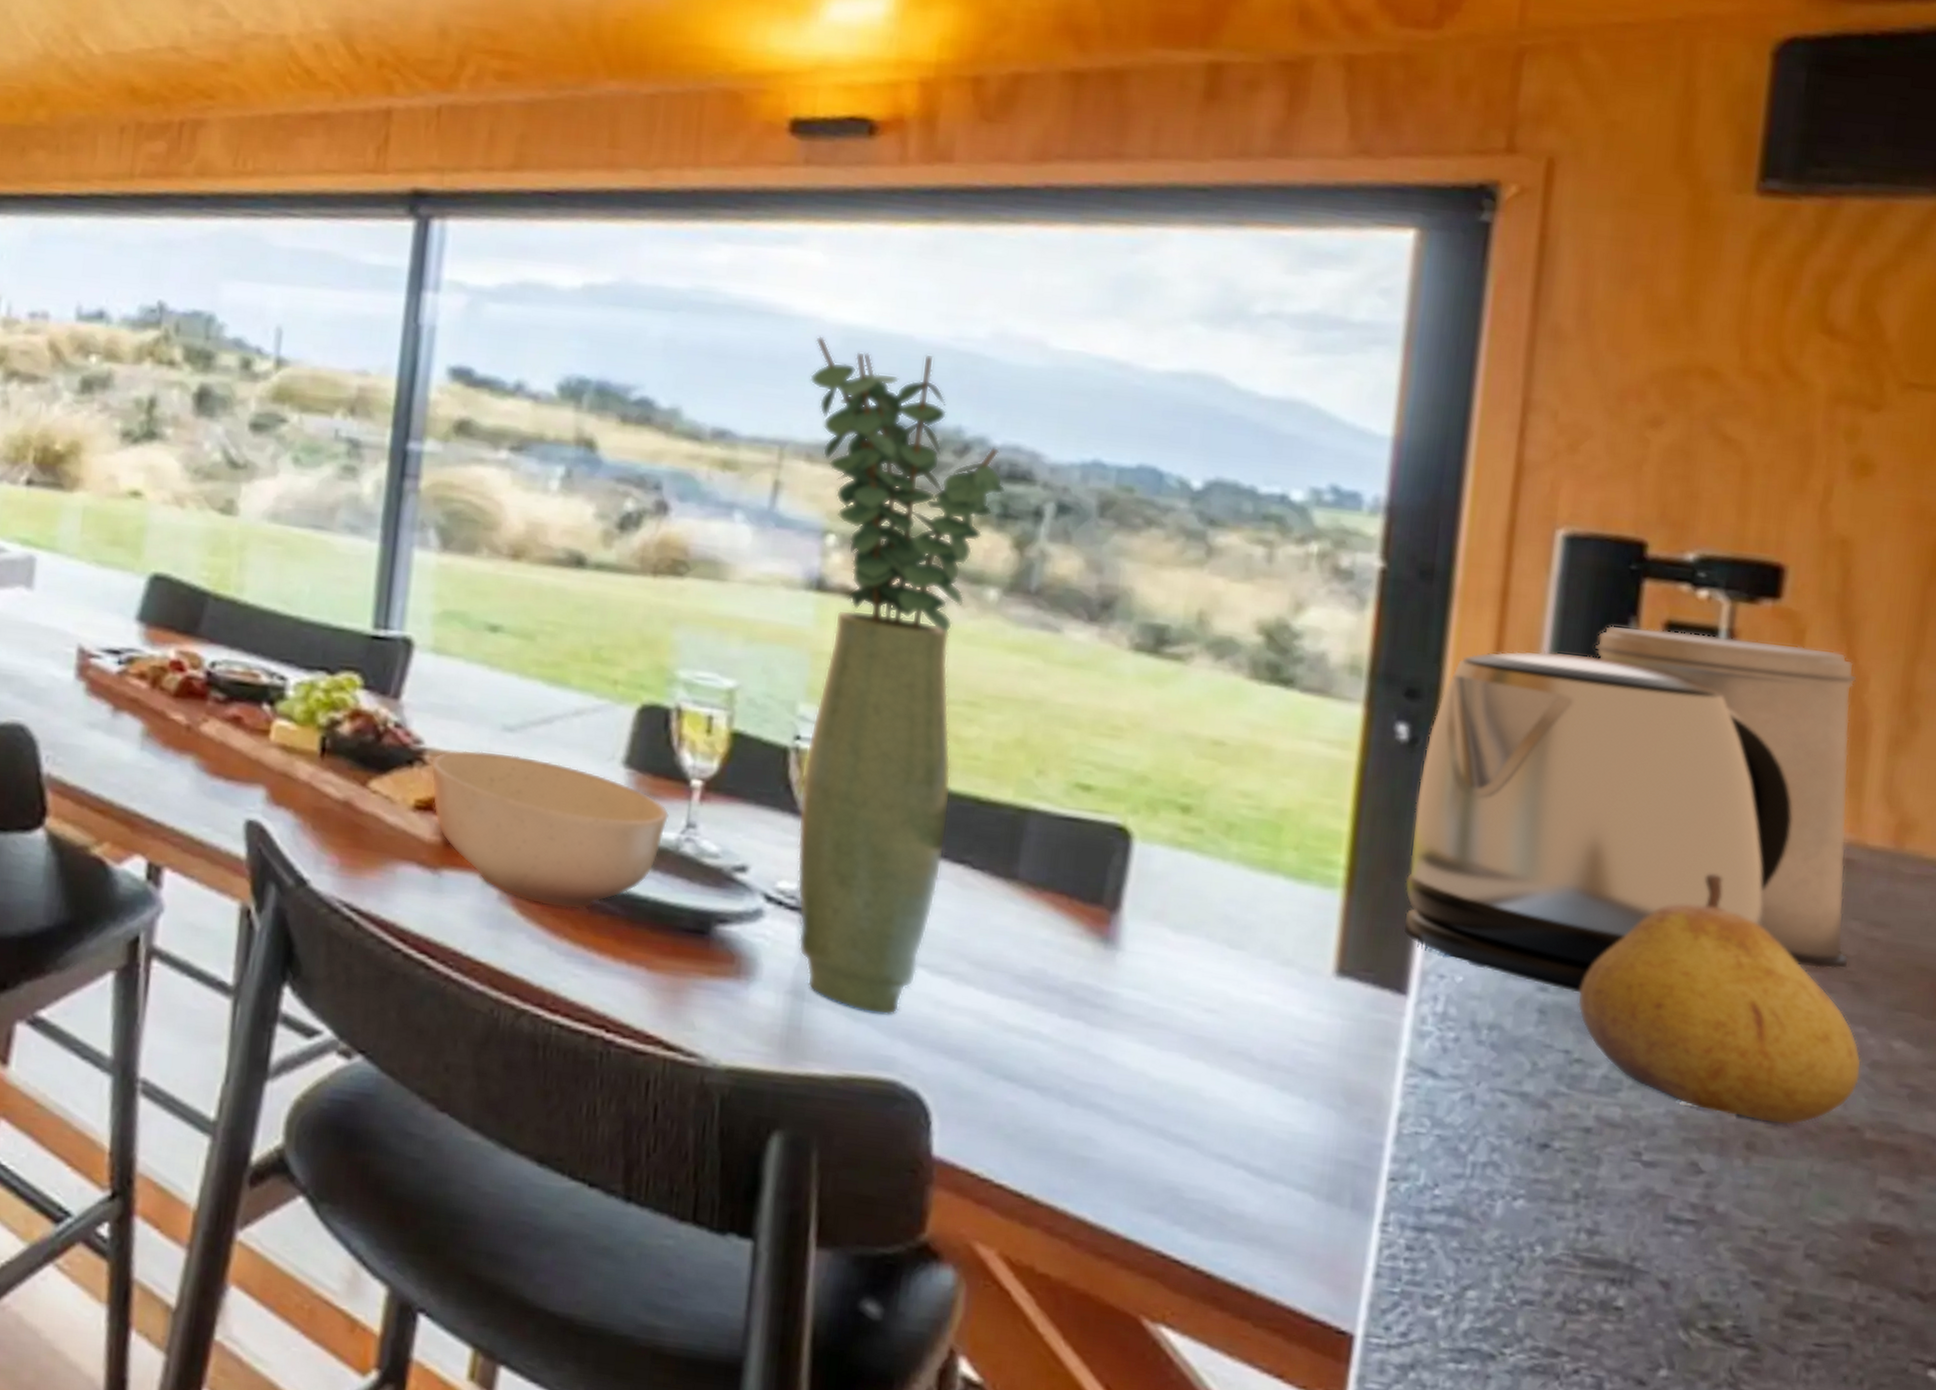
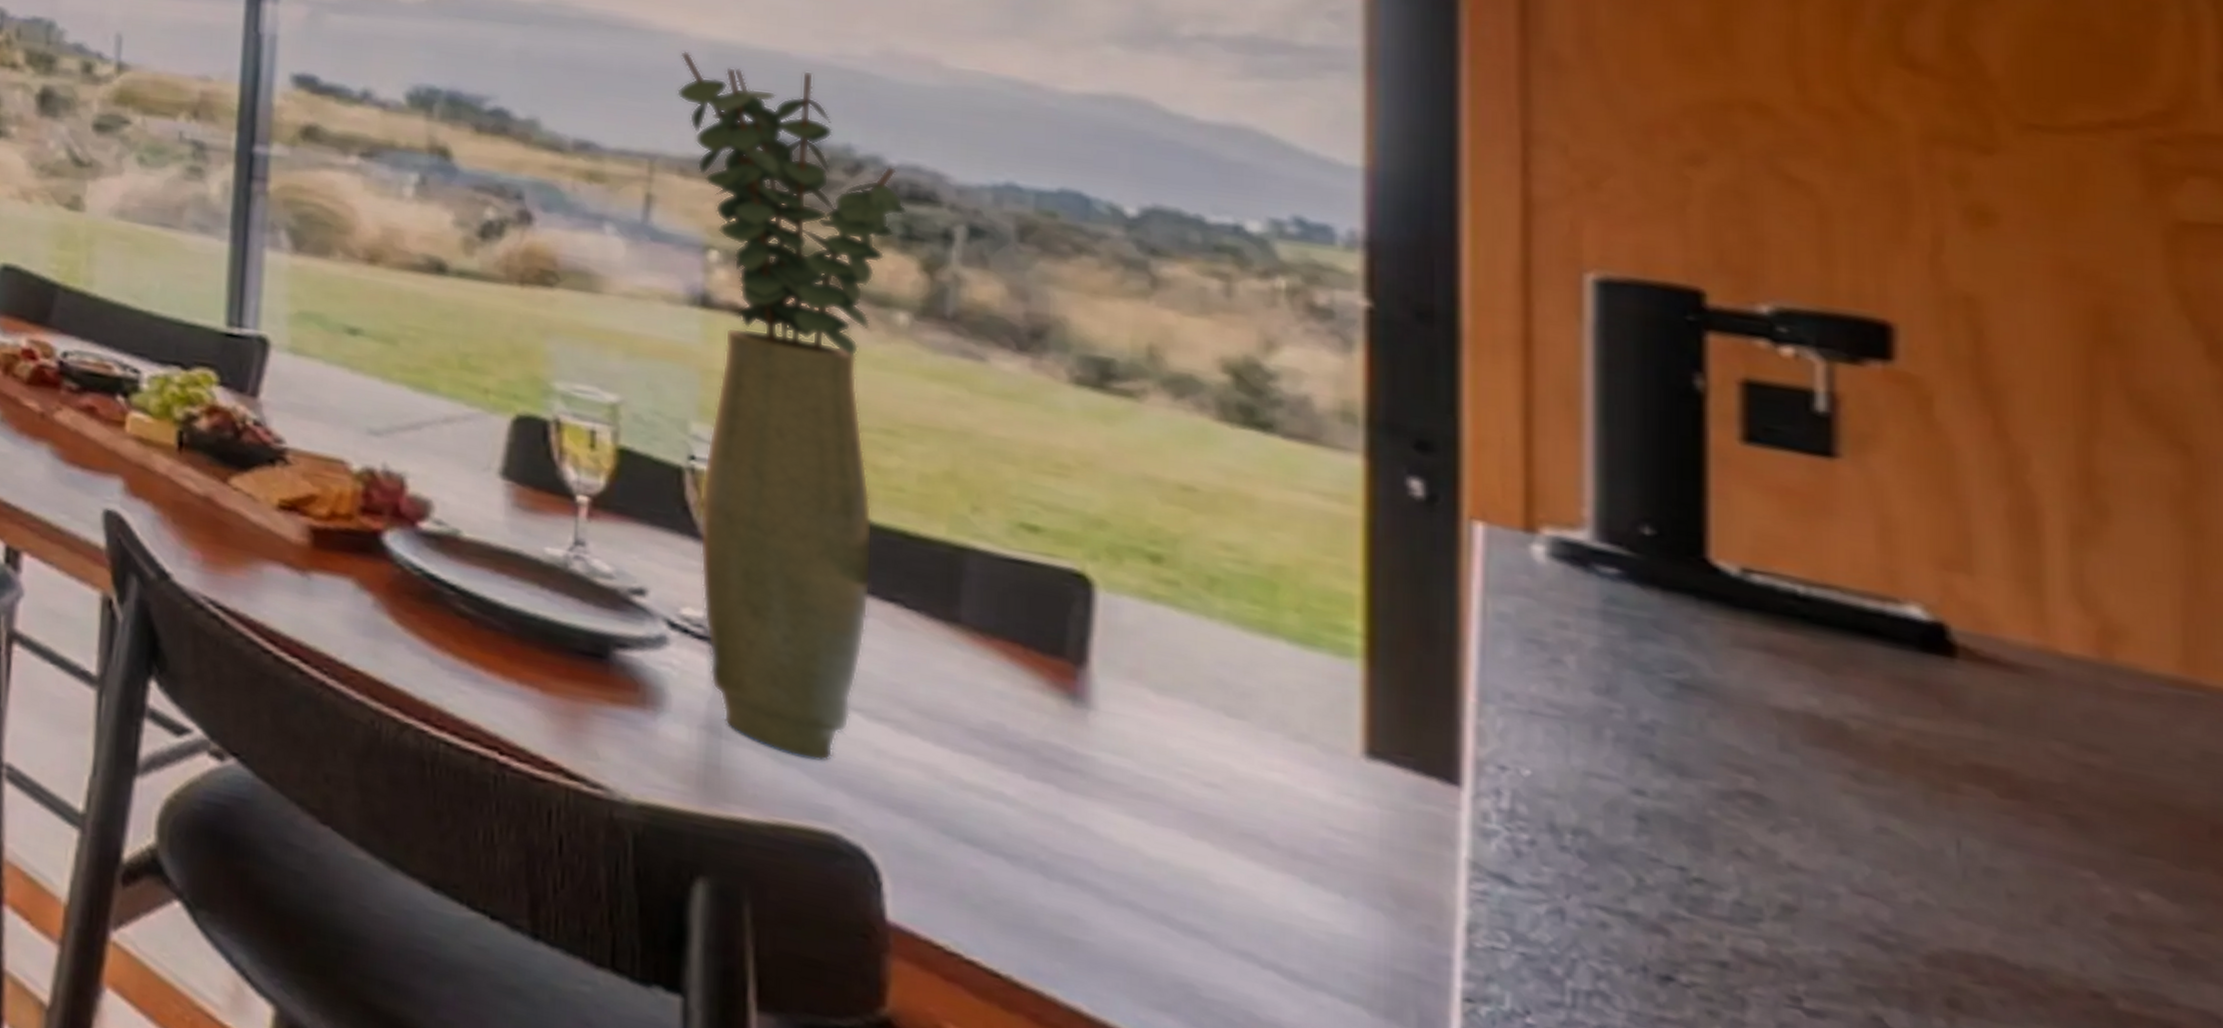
bowl: present [431,750,669,909] -> none [294,452,554,622]
kettle: present [1405,651,1792,993] -> none [1443,404,1950,800]
fruit: present [1577,873,1861,1125] -> none [1686,672,2096,983]
canister: present [1595,625,1857,969] -> none [1653,381,2057,799]

